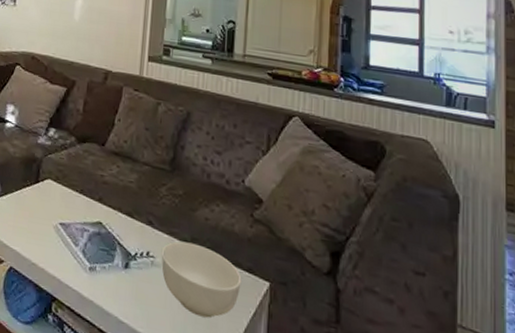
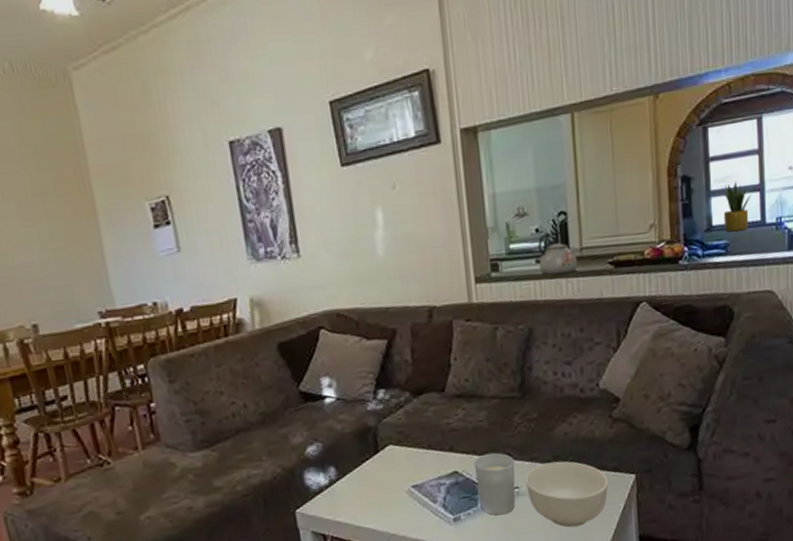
candle holder: none [115,214,155,280] -> present [473,452,516,516]
kettle: none [204,35,241,74] -> present [537,230,578,276]
planter: none [380,31,410,77] -> present [721,181,751,232]

